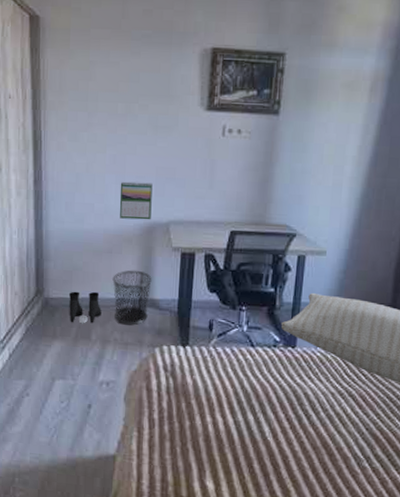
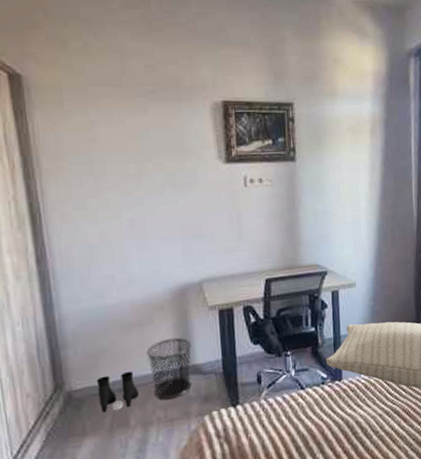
calendar: present [119,181,153,220] -> none [142,243,182,286]

